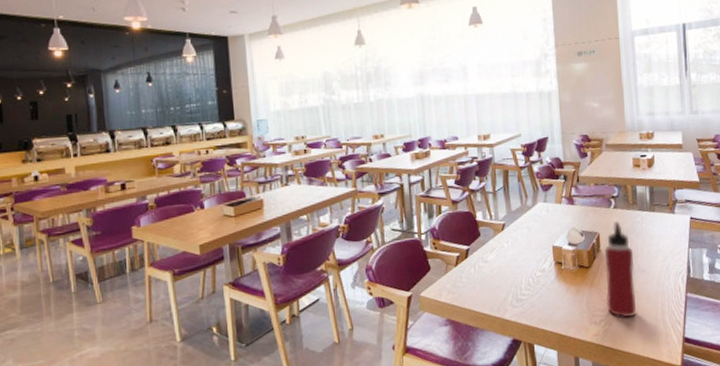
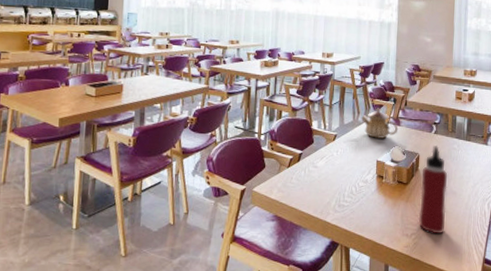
teapot: none [529,188,573,223] -> present [361,108,399,140]

